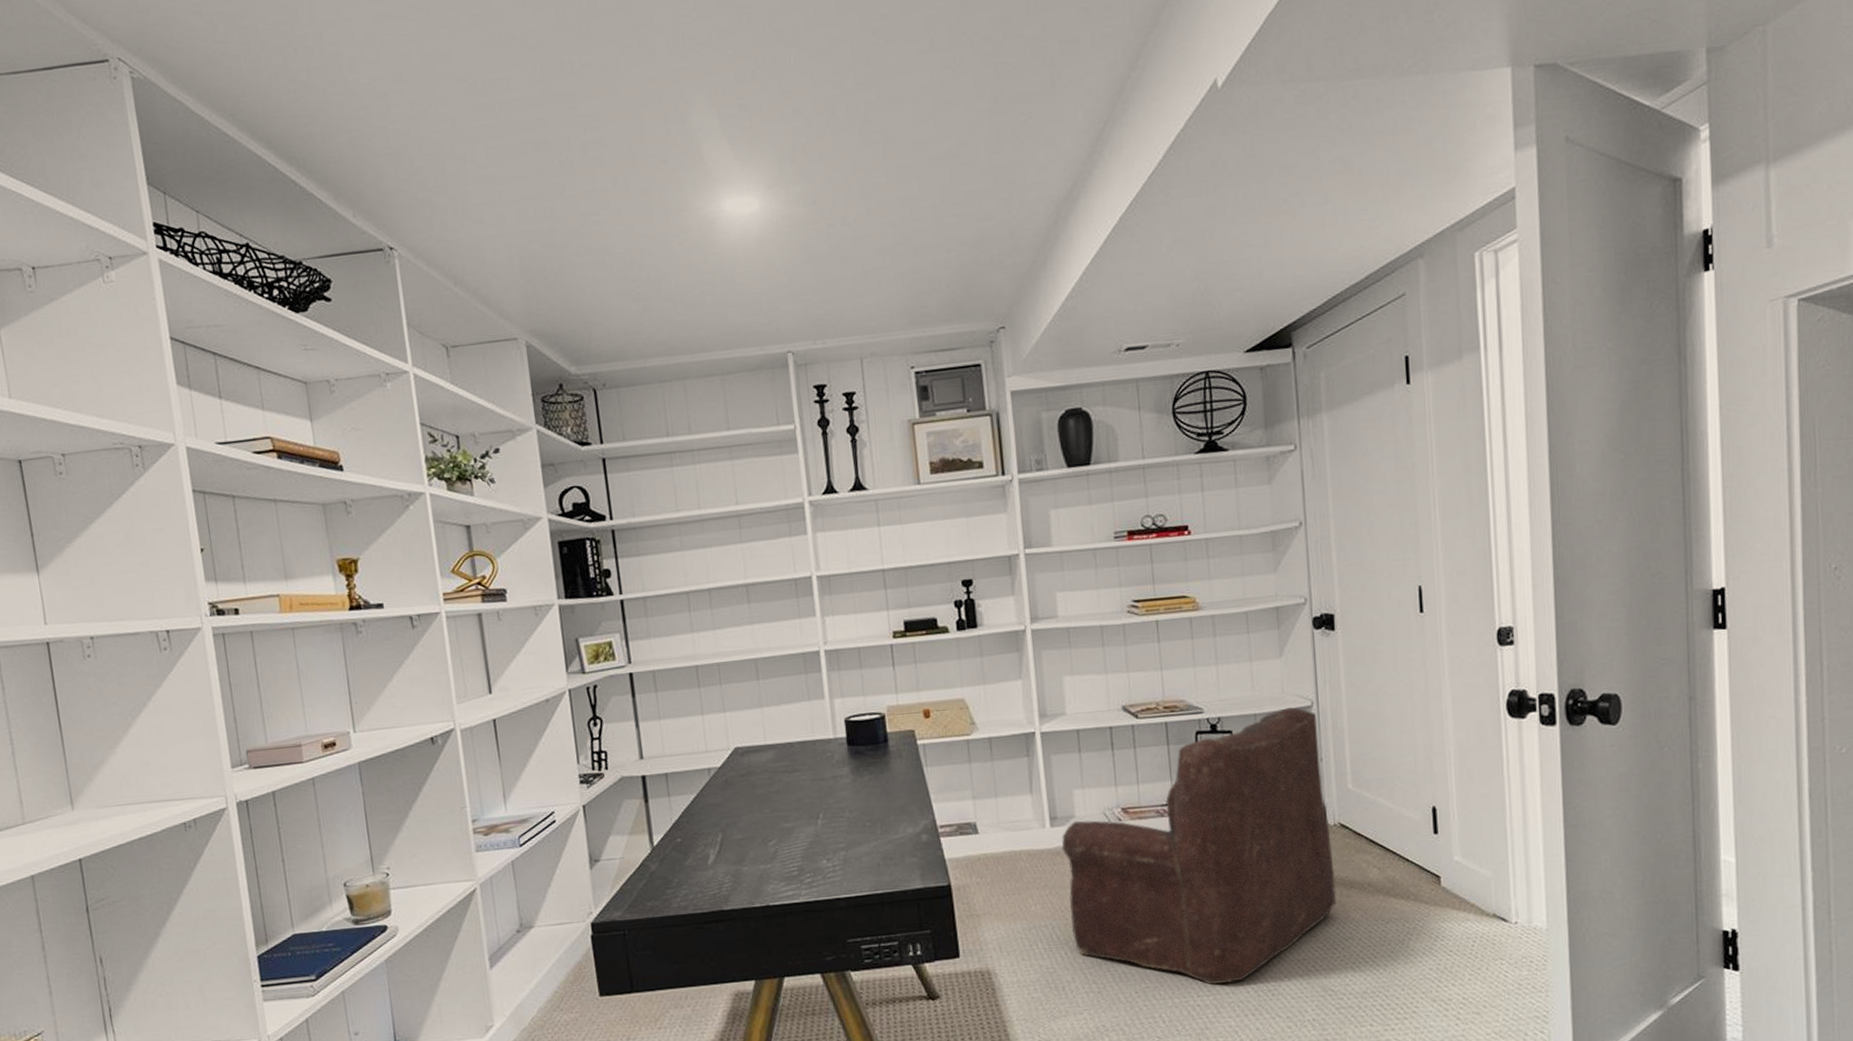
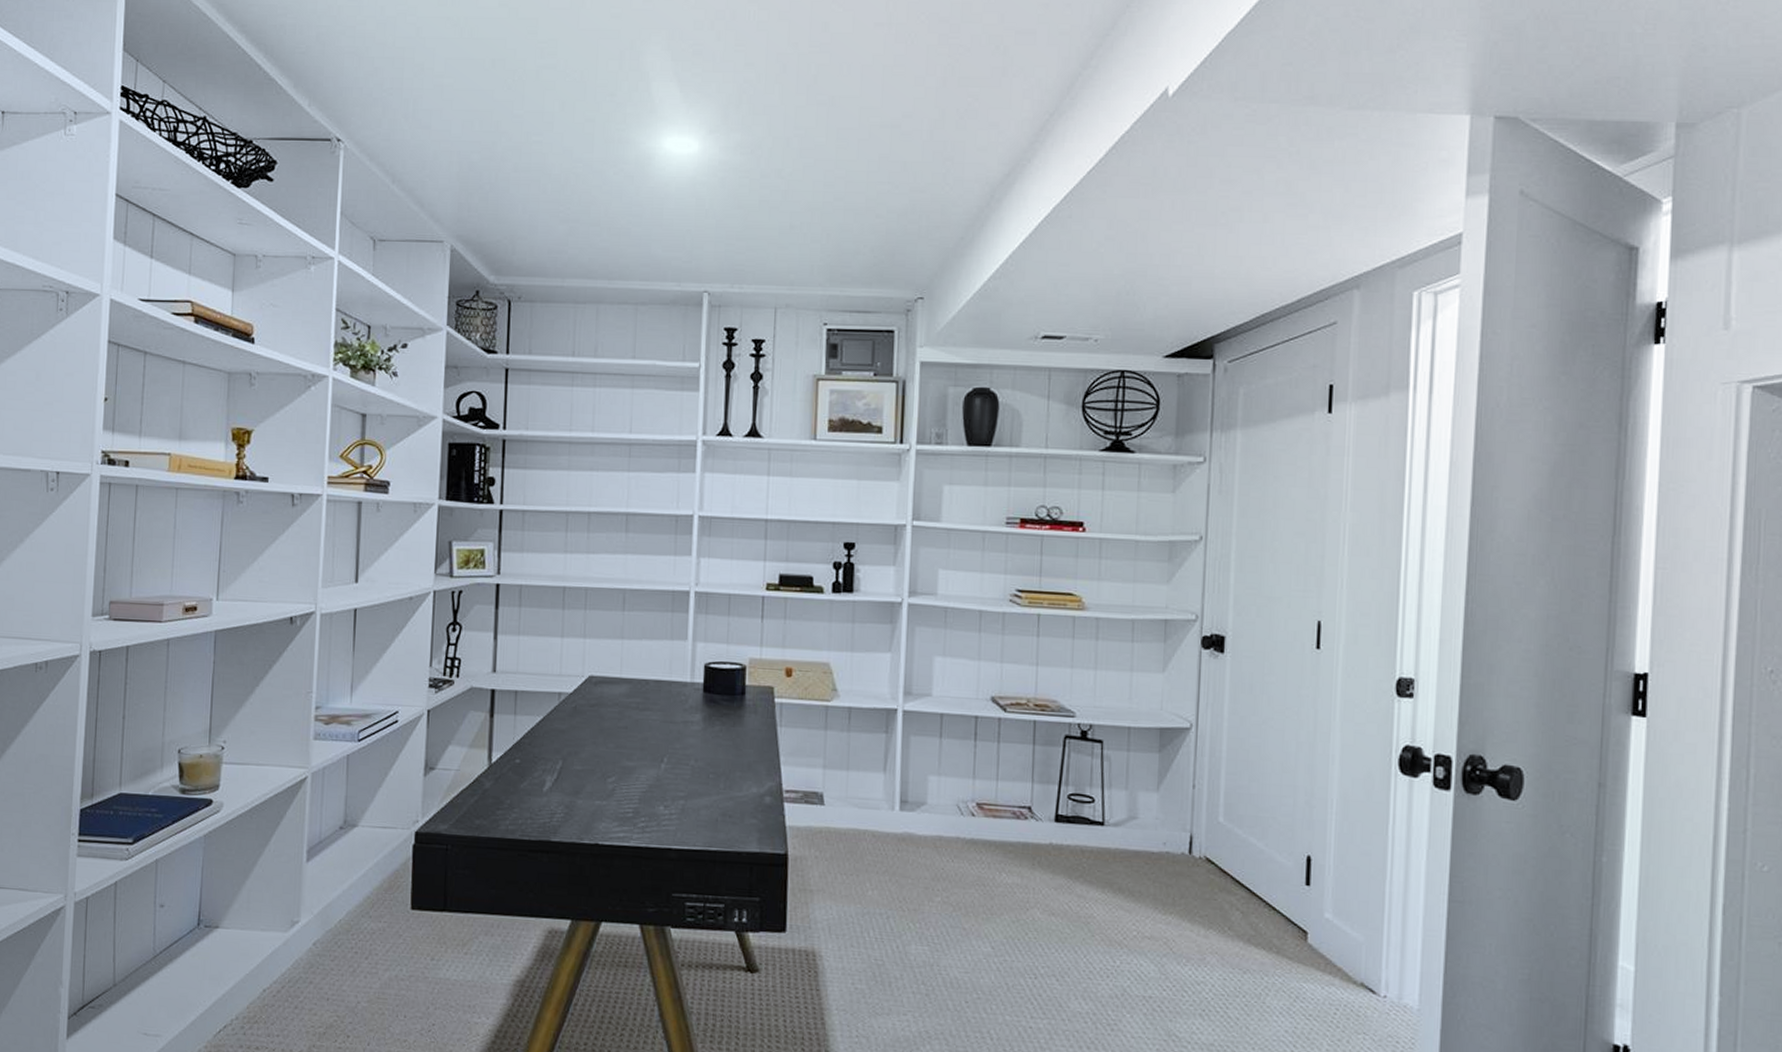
armchair: present [1061,707,1337,985] -> none [908,726,1195,1009]

